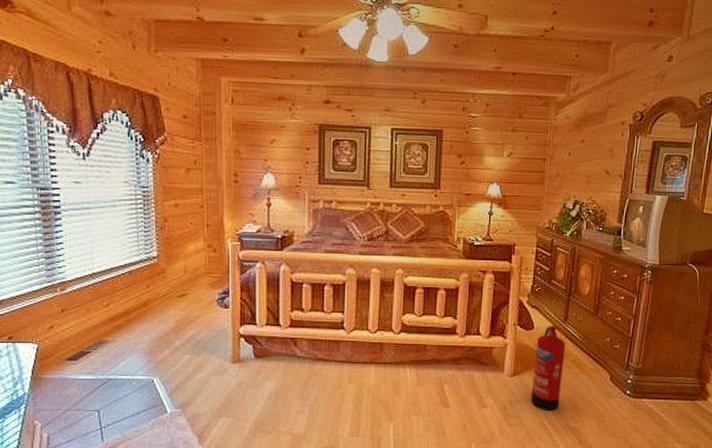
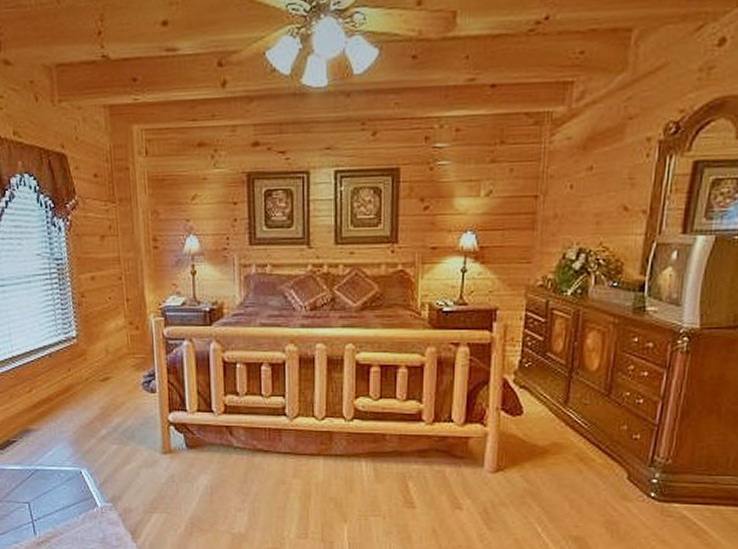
fire extinguisher: present [531,325,565,411] -> none [519,410,566,516]

